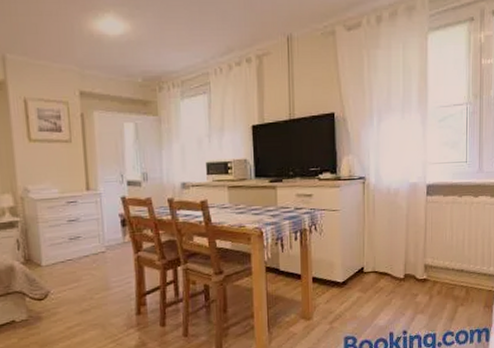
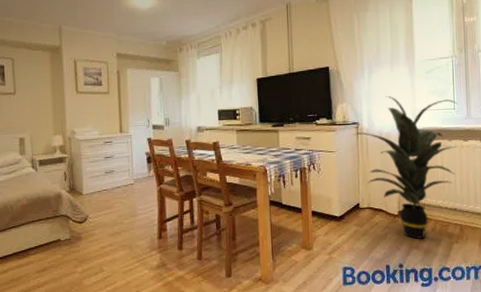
indoor plant: none [359,147,470,303] -> present [353,96,457,239]

